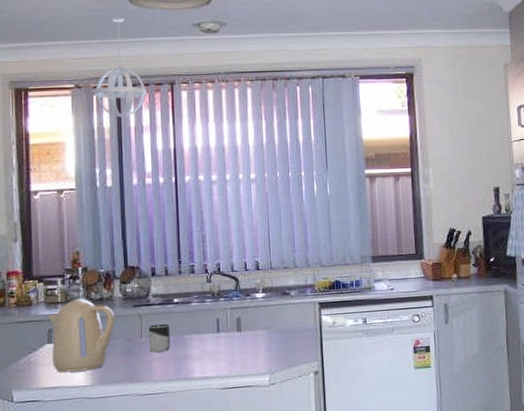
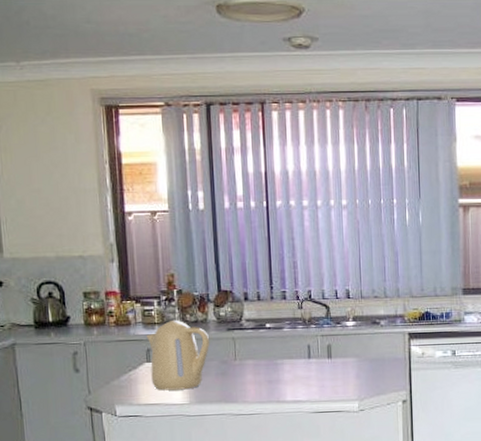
pendant light: present [94,16,147,117] -> none [184,29,237,138]
cup: present [148,323,170,352] -> none [242,347,263,375]

